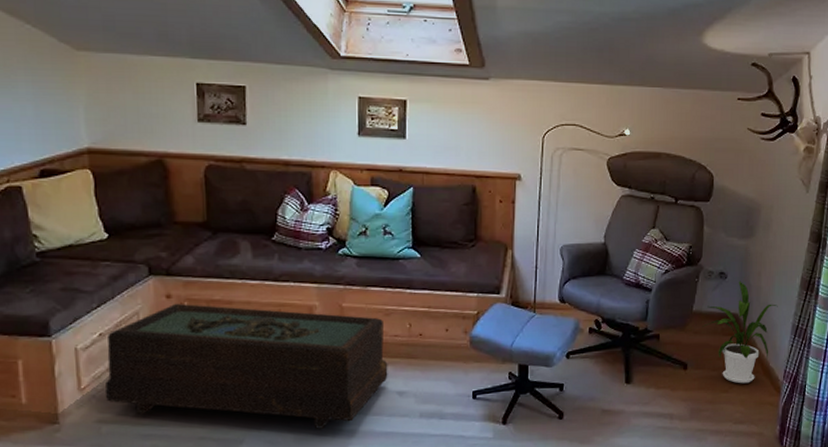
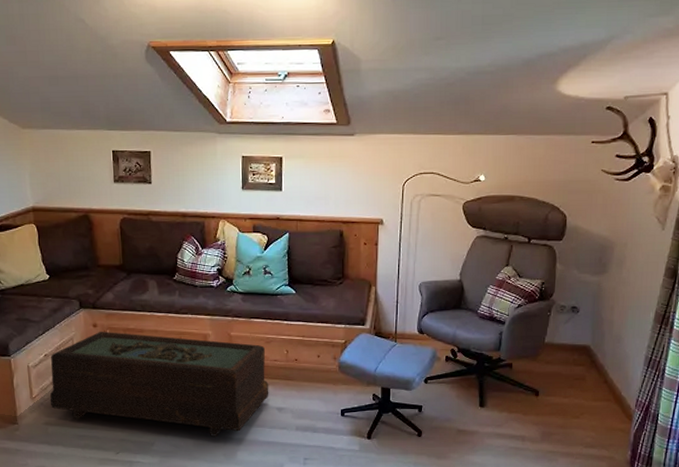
house plant: present [702,281,778,384] -> none [553,314,631,411]

